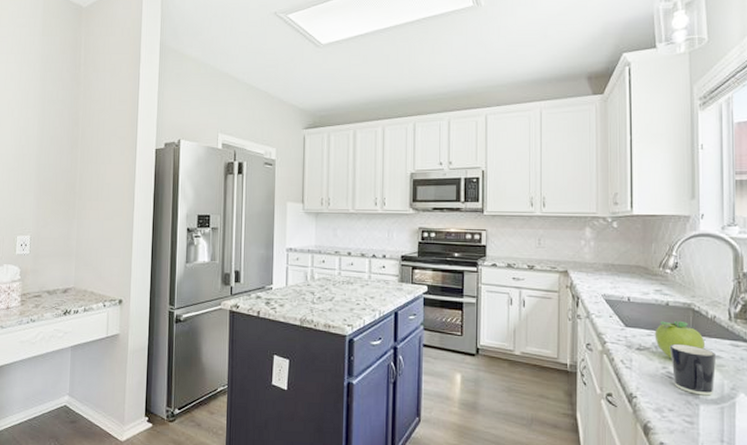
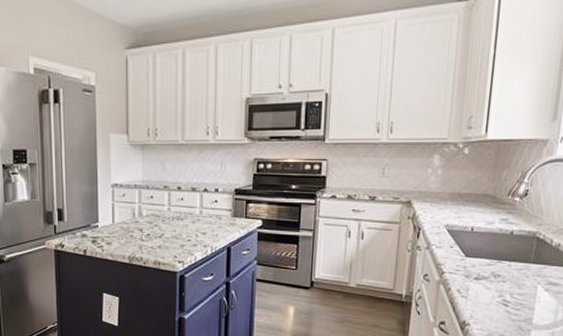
fruit: present [654,320,704,359] -> none [494,249,545,287]
mug: present [669,343,717,396] -> none [508,272,555,322]

